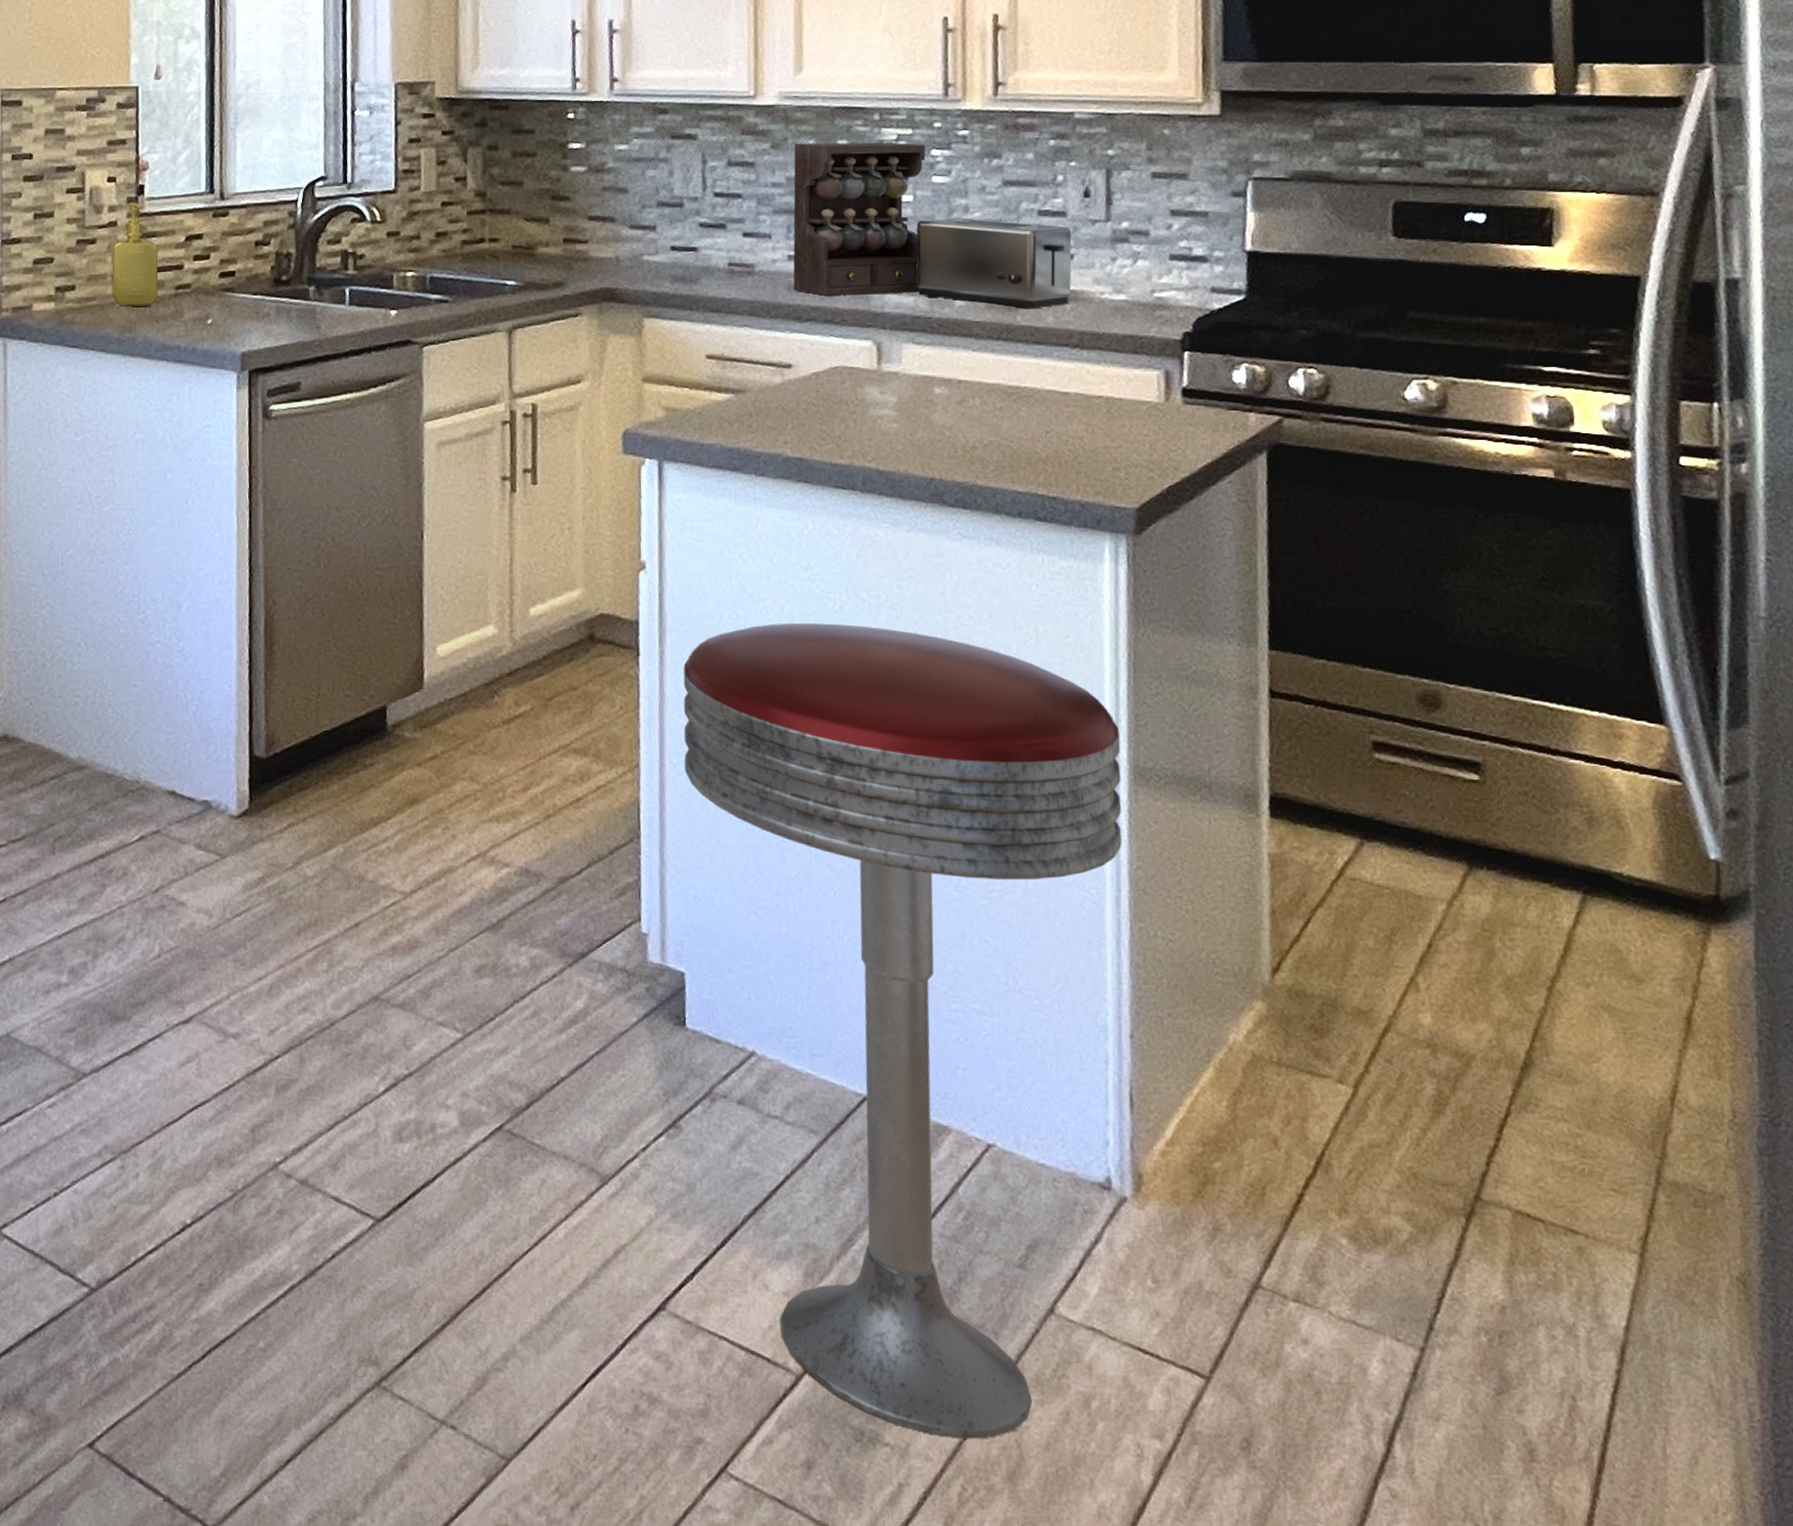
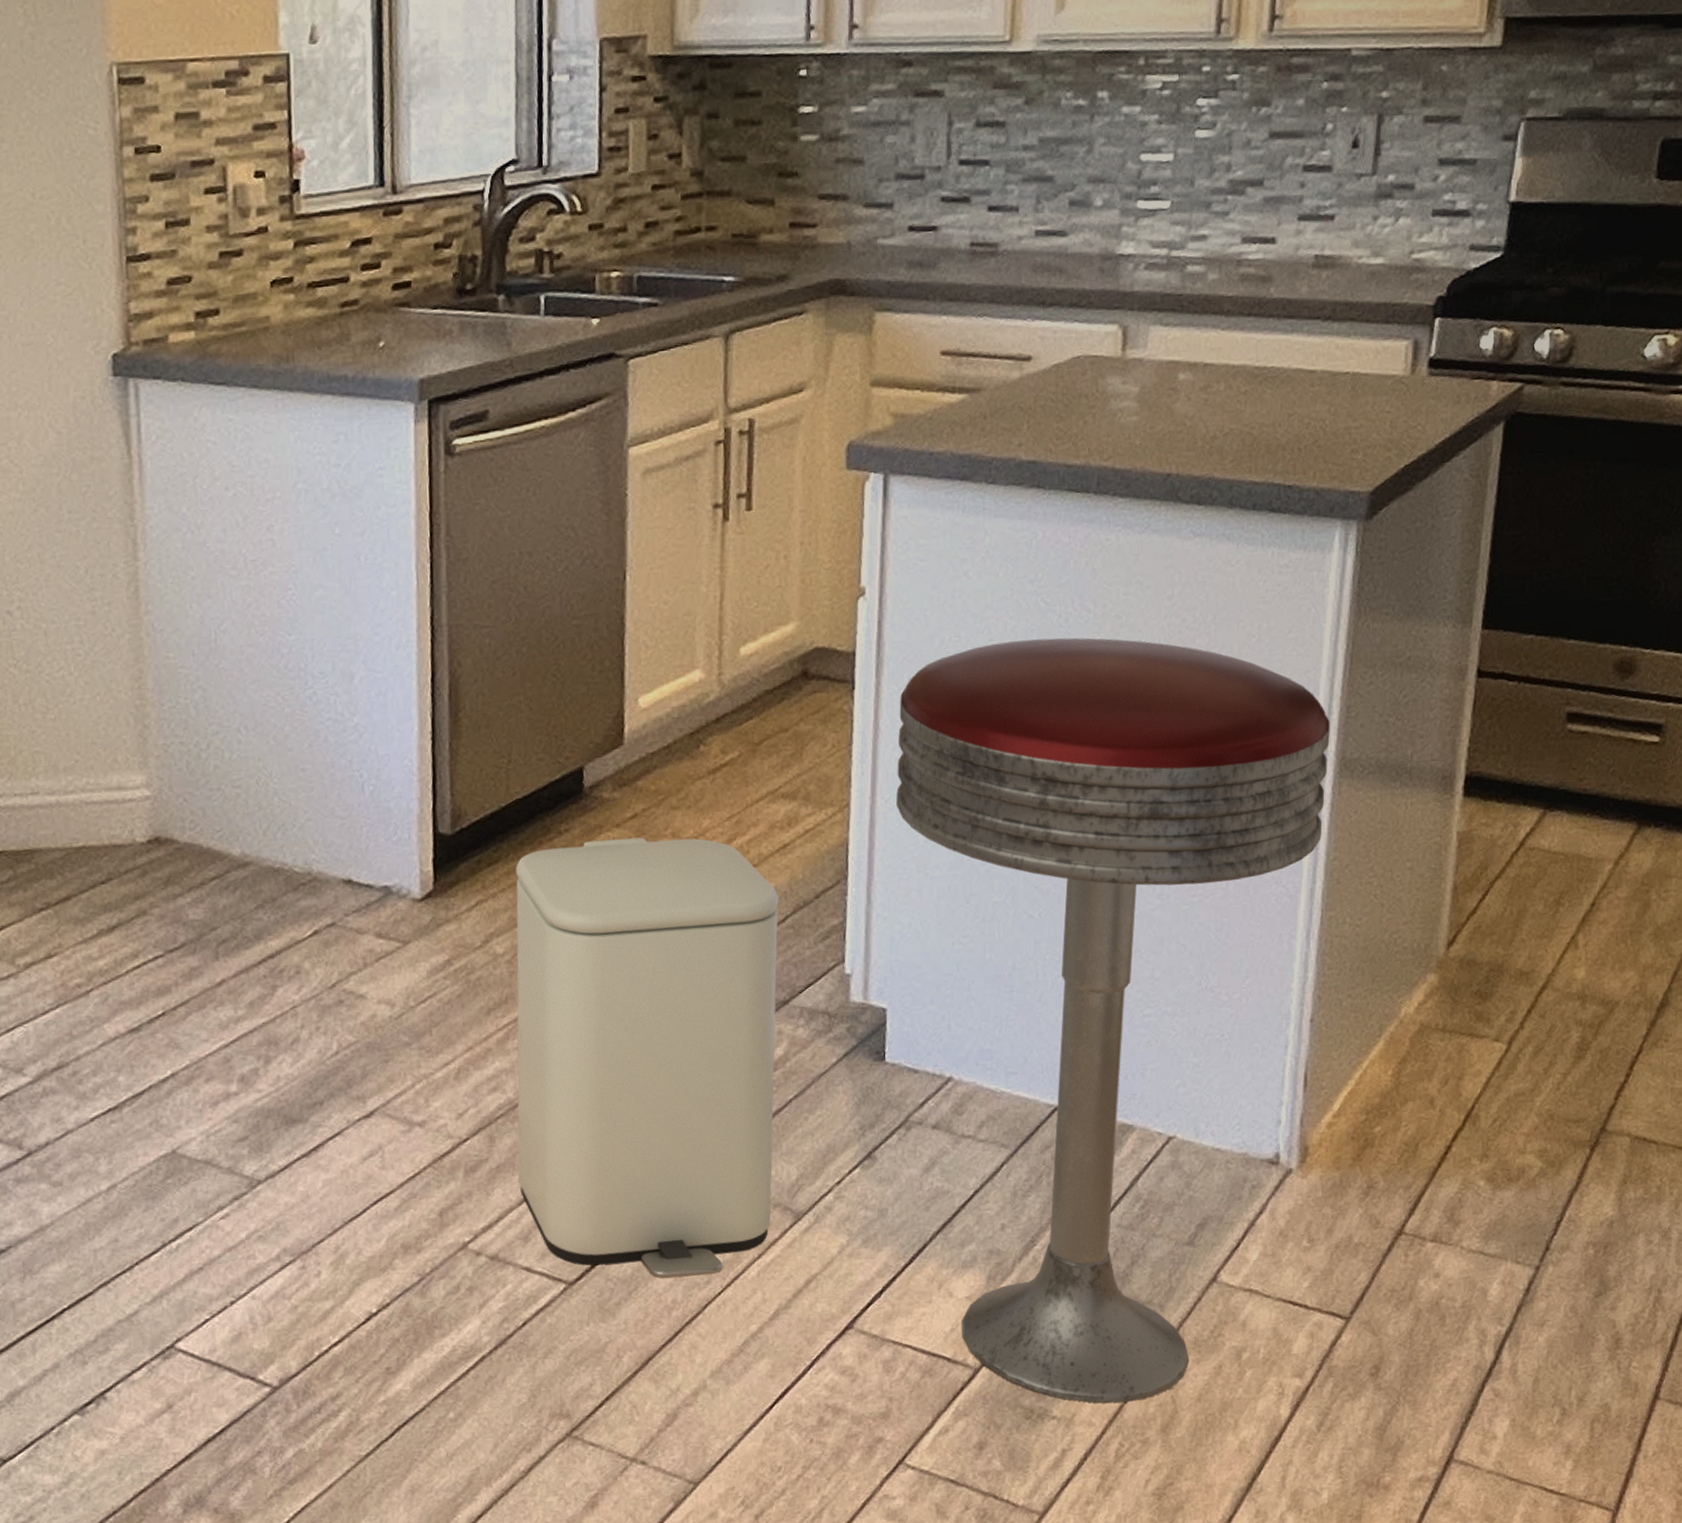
soap dispenser: present [110,203,159,307] -> none [260,202,320,332]
pedal bin: none [324,777,577,1230] -> present [515,837,779,1279]
spice rack: present [793,142,926,296] -> none [1039,91,1192,276]
toaster: present [916,217,1072,309] -> none [1169,177,1335,280]

